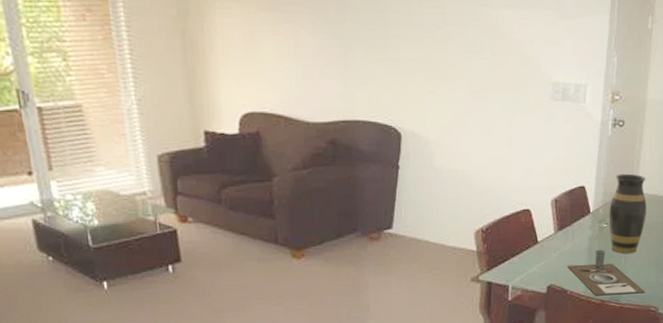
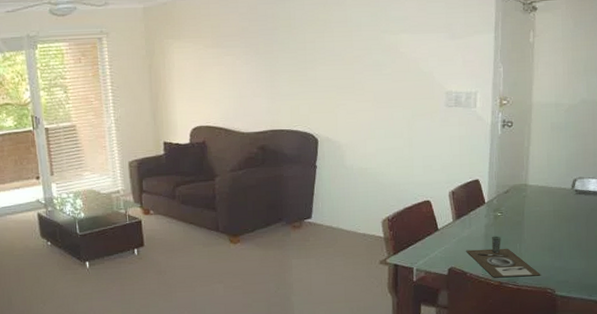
vase: present [609,173,647,253] -> none [502,168,538,239]

